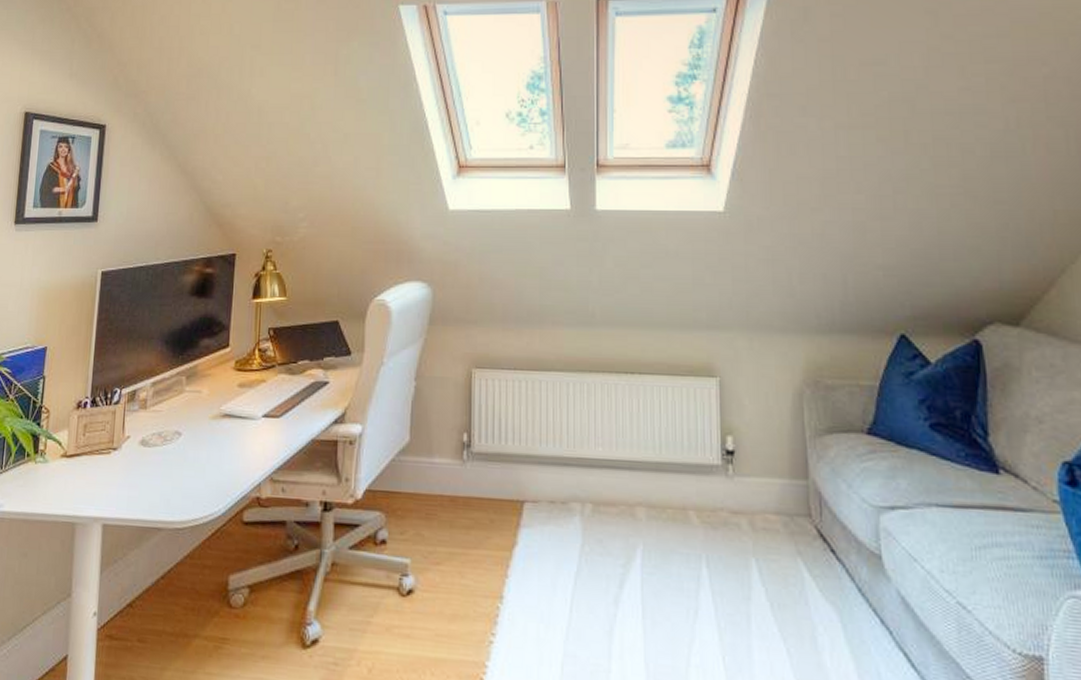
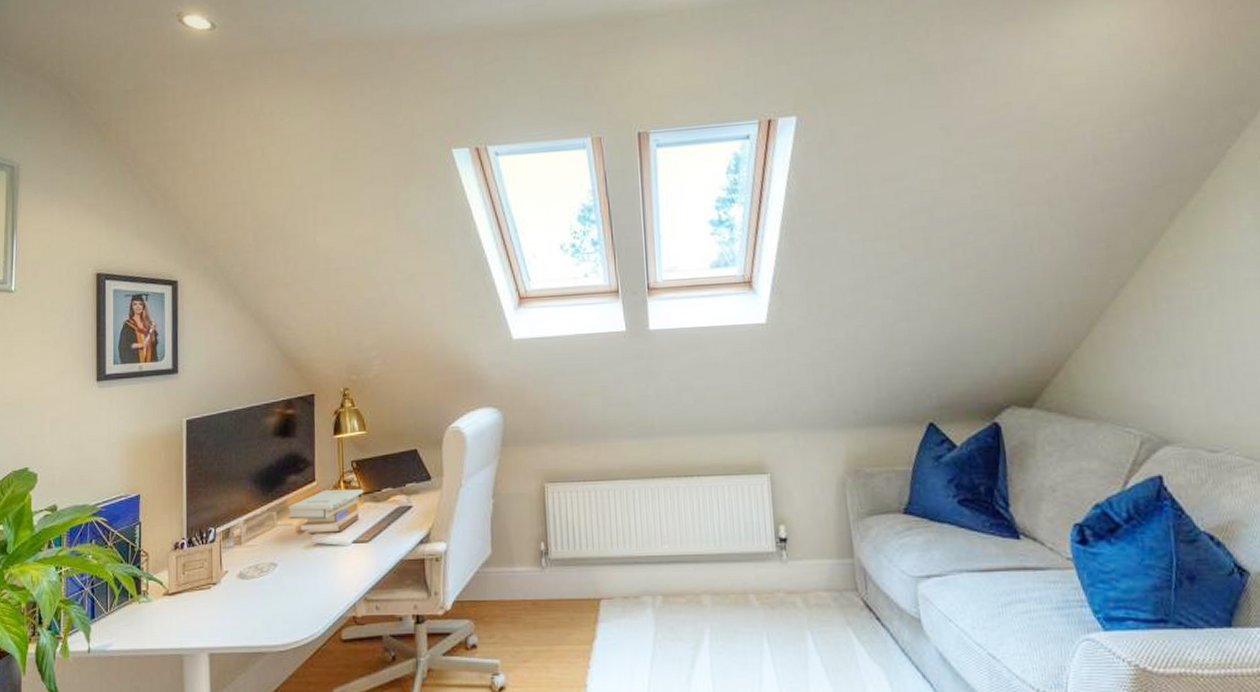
books: none [198,356,280,405] -> present [288,488,364,535]

